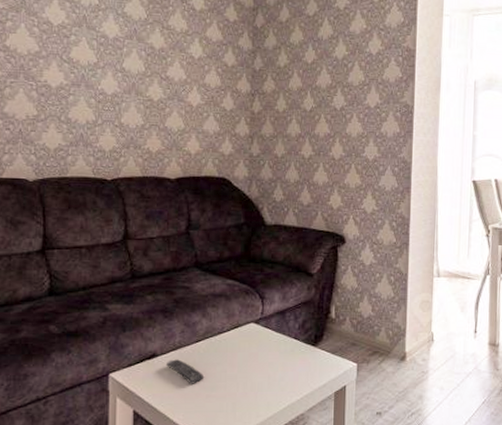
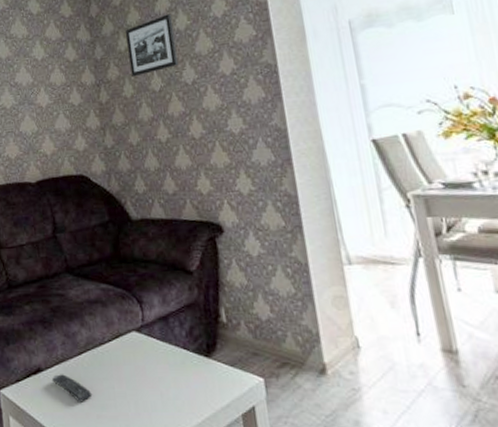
picture frame: none [286,41,333,94] -> present [124,14,179,78]

